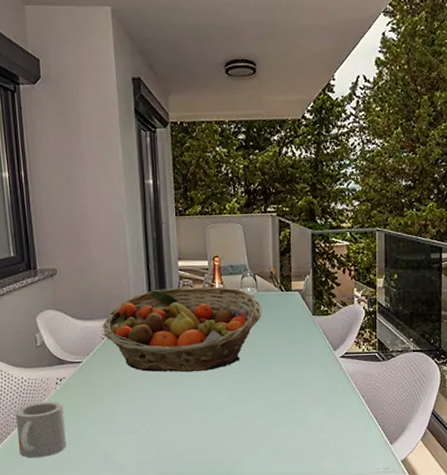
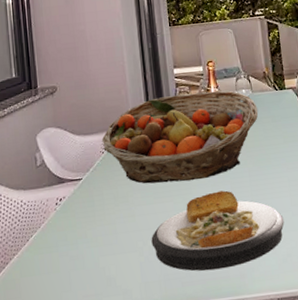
mug: present [15,401,66,458] -> none [13,224,67,290]
plate: none [148,384,279,455] -> present [151,190,285,271]

